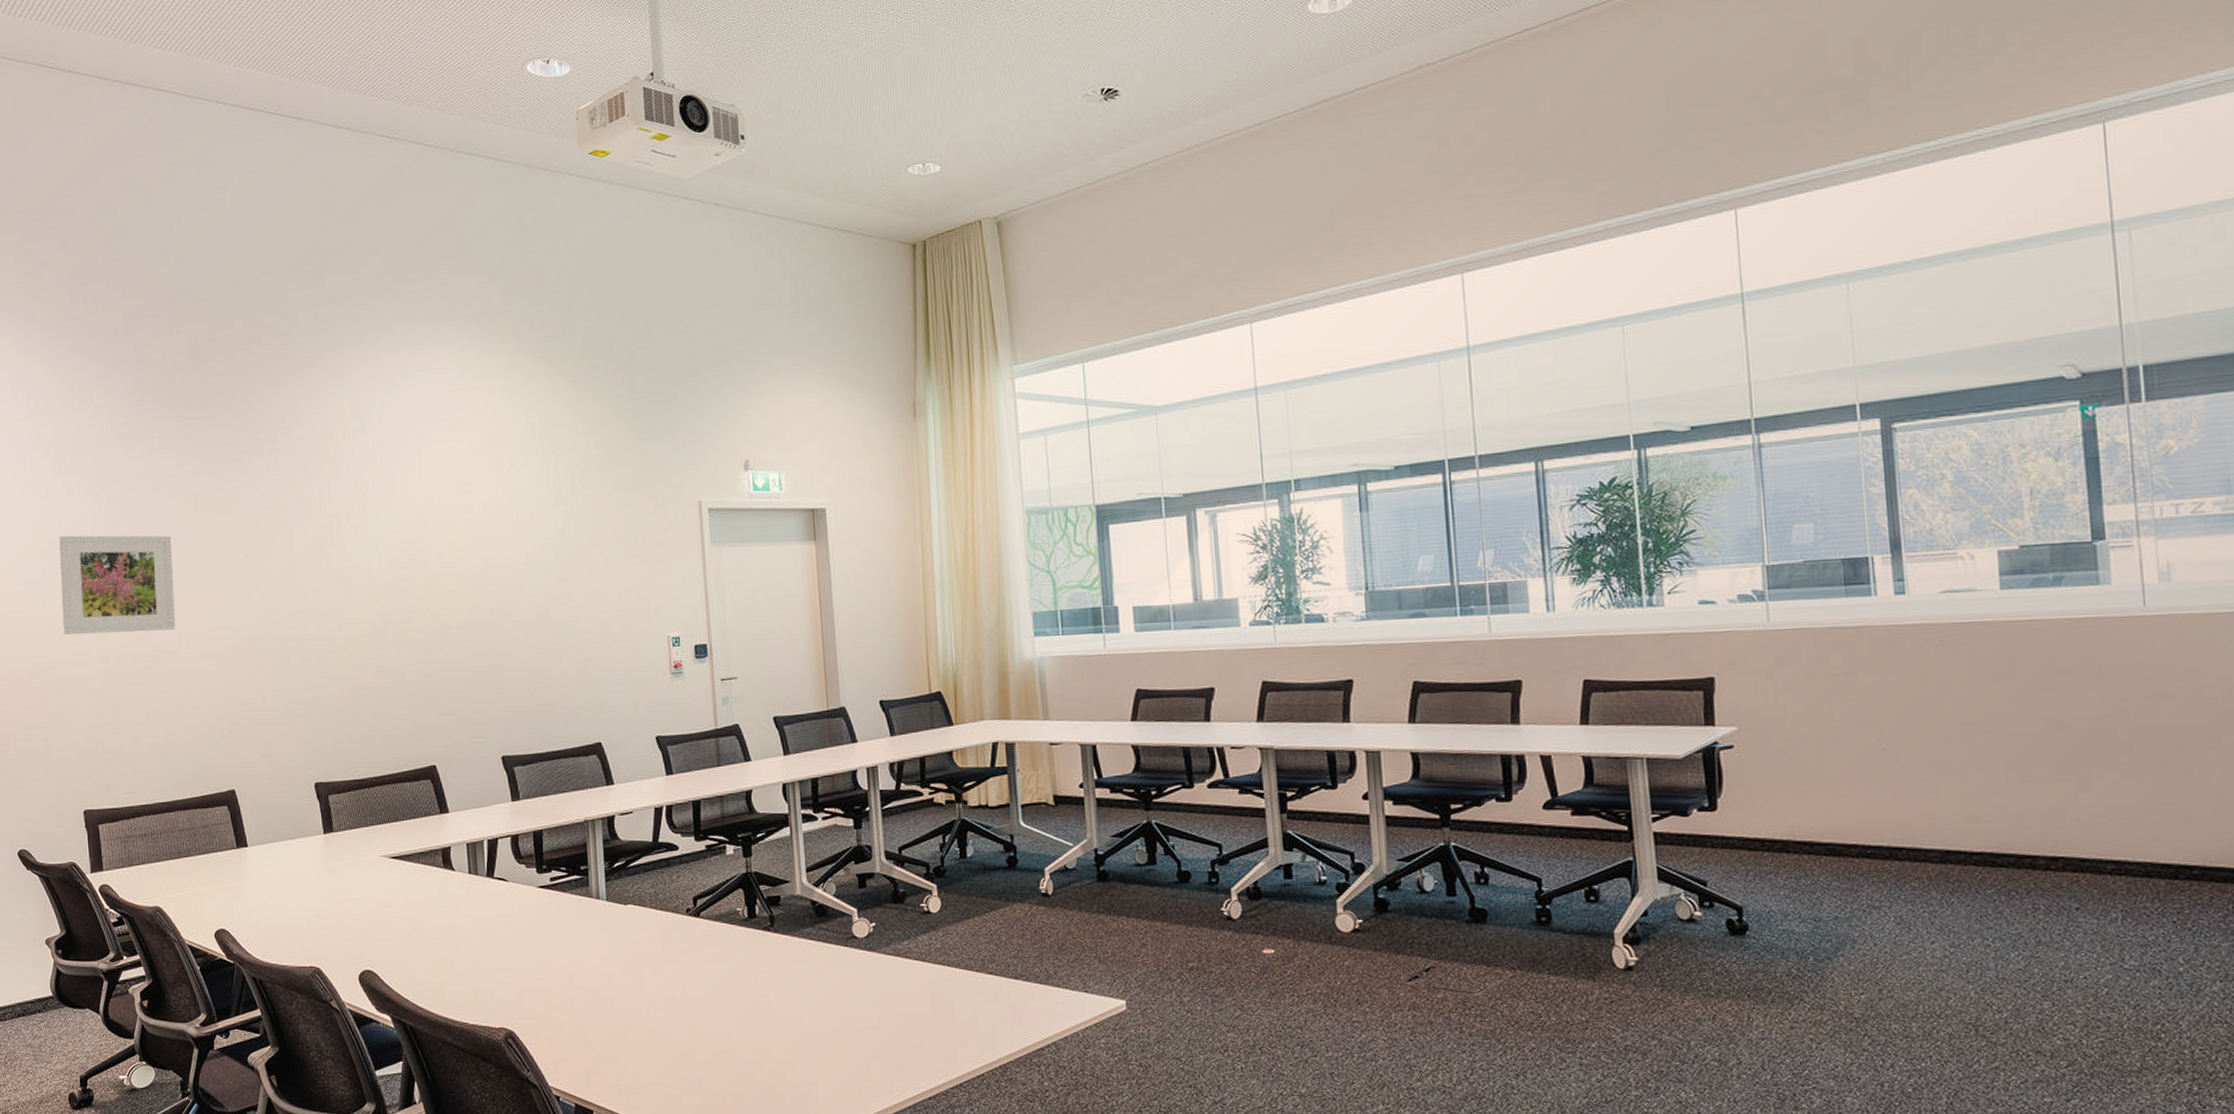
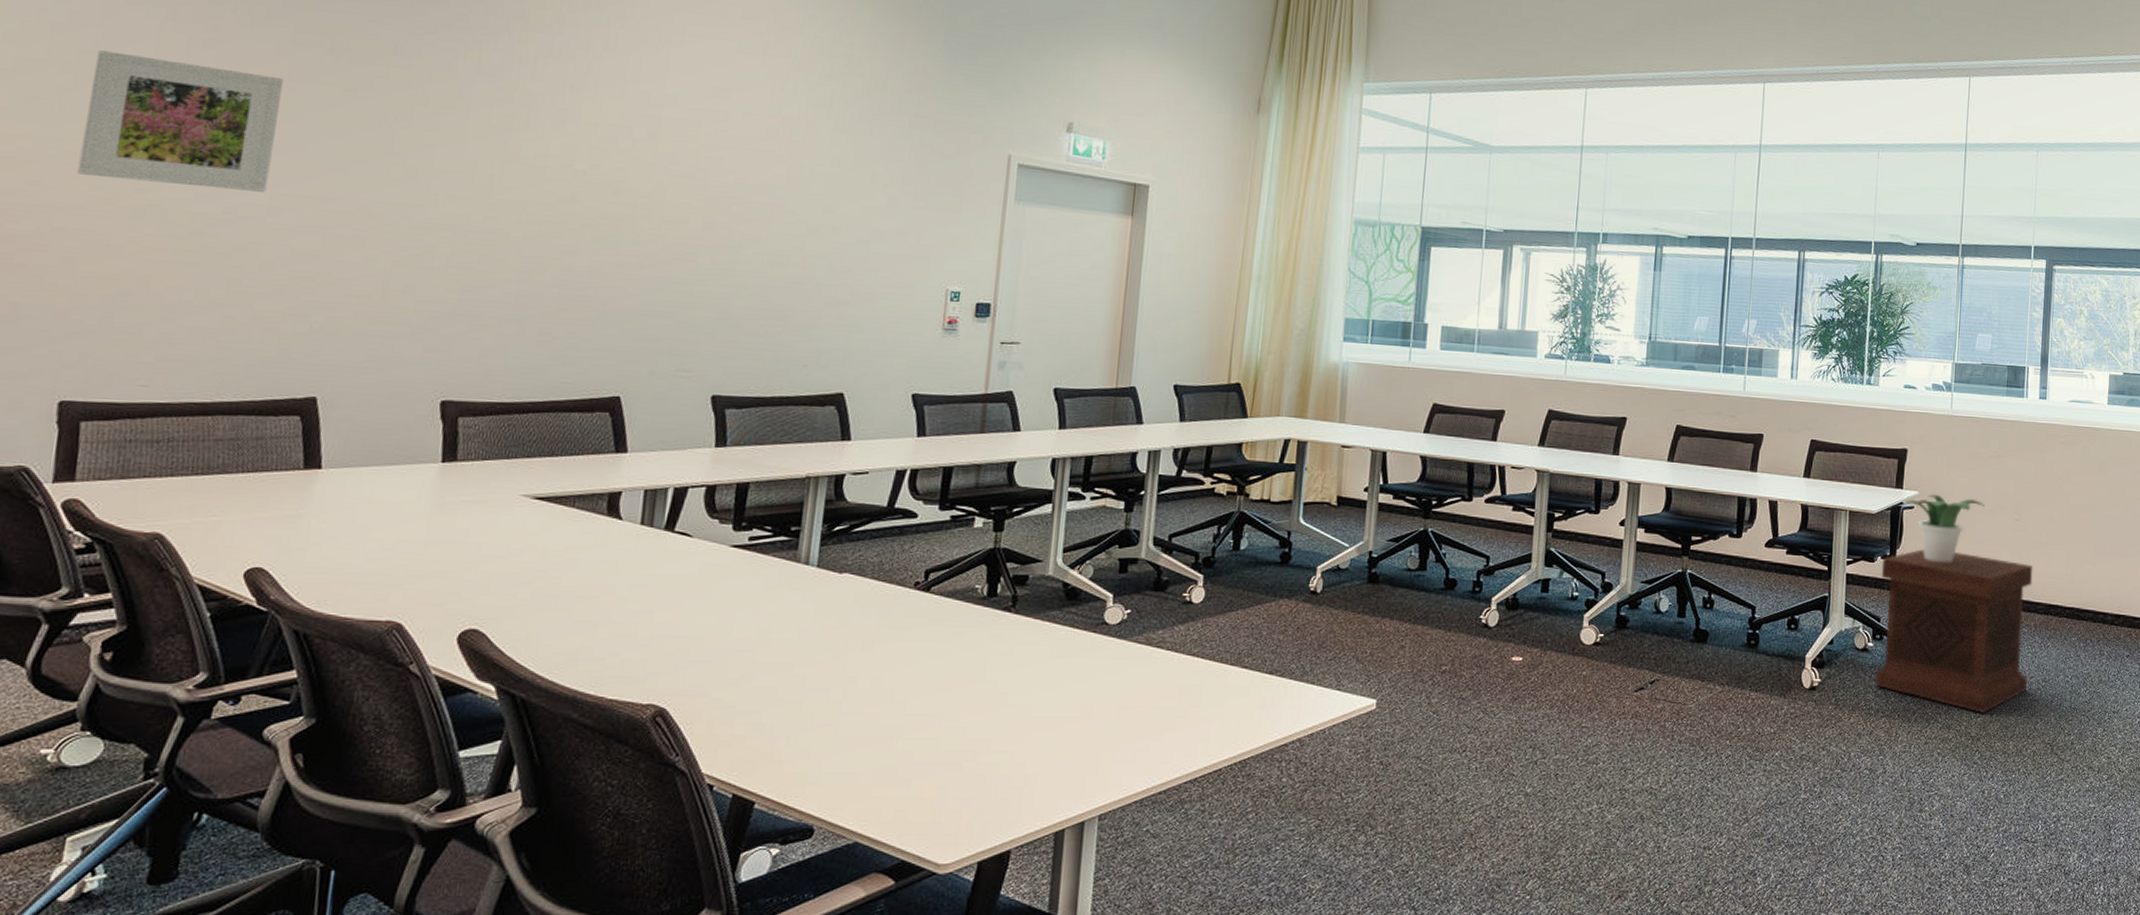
side table: none [1699,795,1927,989] -> present [1874,549,2033,713]
potted plant: none [1719,727,1833,810] -> present [1904,494,1984,563]

